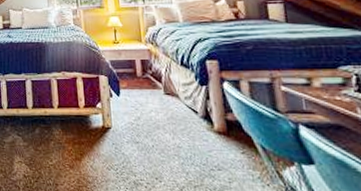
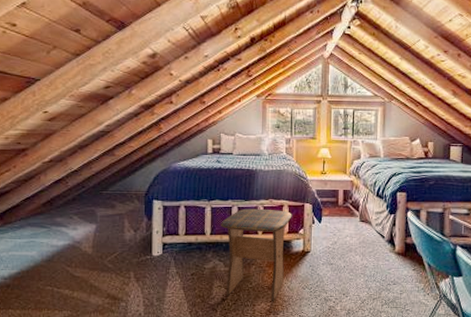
stool: none [16,81,87,182] -> present [220,208,292,301]

